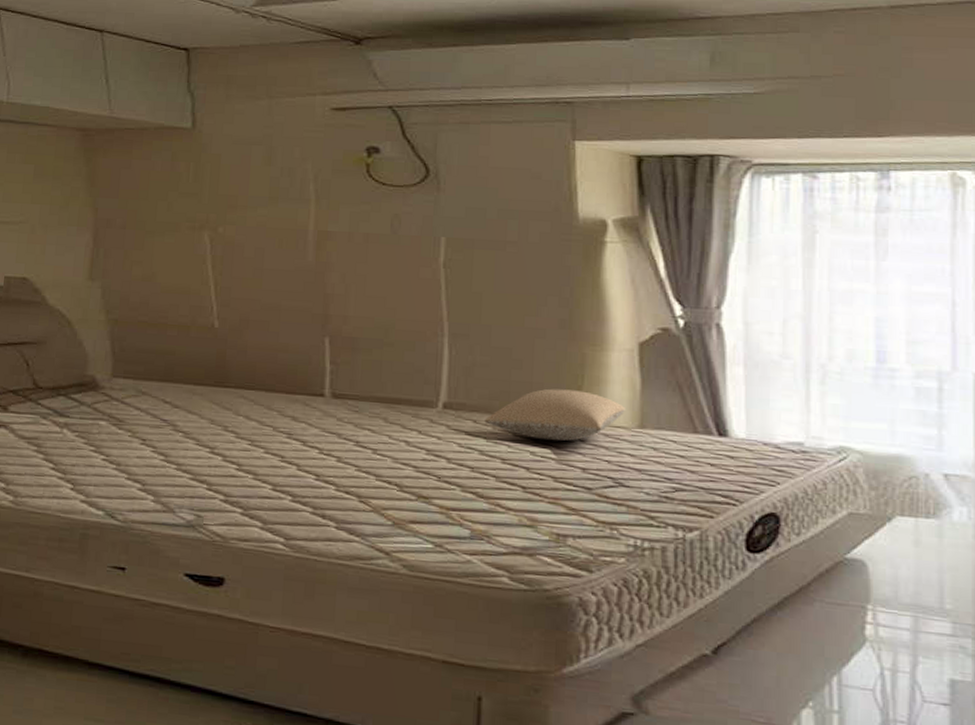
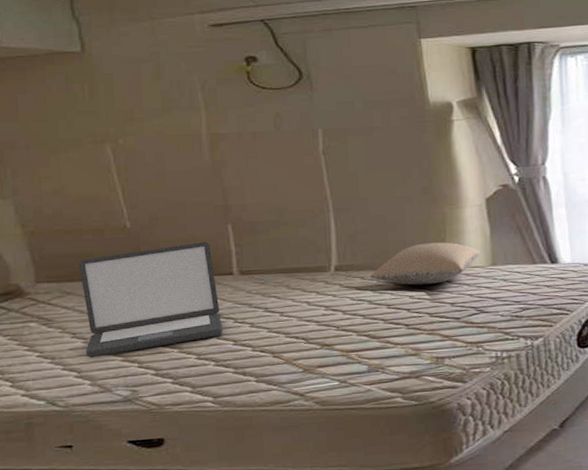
laptop: none [153,353,305,471] -> present [78,242,223,358]

